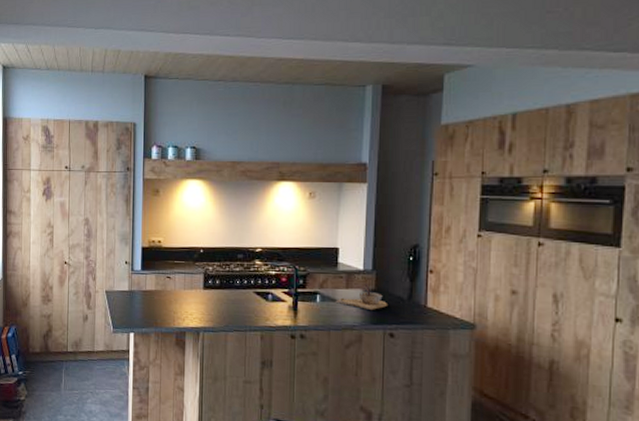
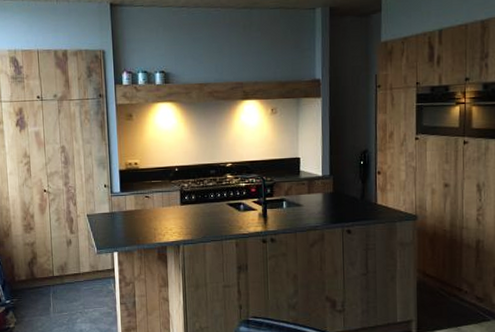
bowl: present [335,284,388,310] -> none [300,188,345,211]

